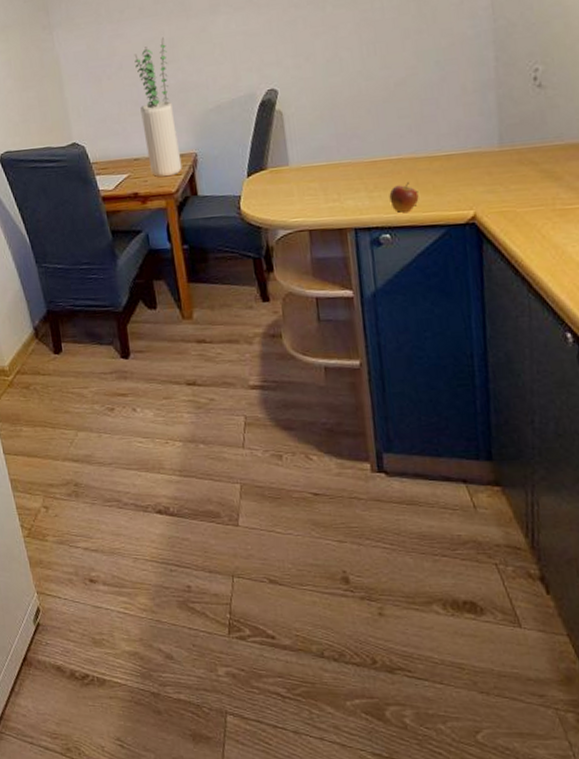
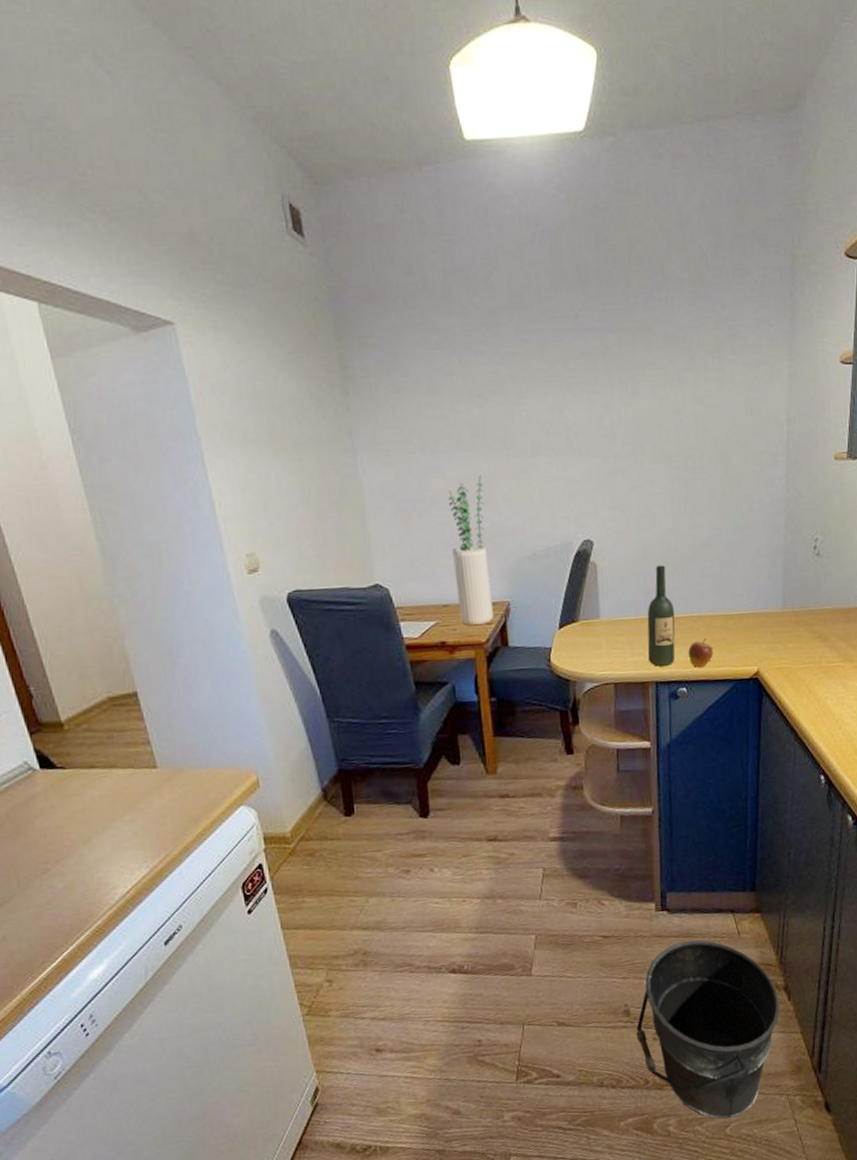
wine bottle: none [340,108,375,213] -> present [647,565,676,667]
bucket: none [358,509,537,722] -> present [636,940,780,1119]

